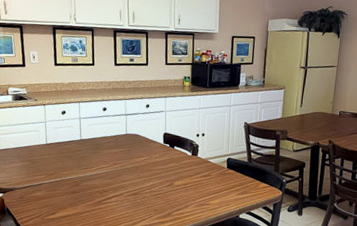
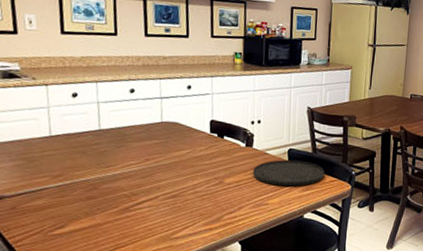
plate: none [197,167,259,190] -> present [253,159,325,187]

